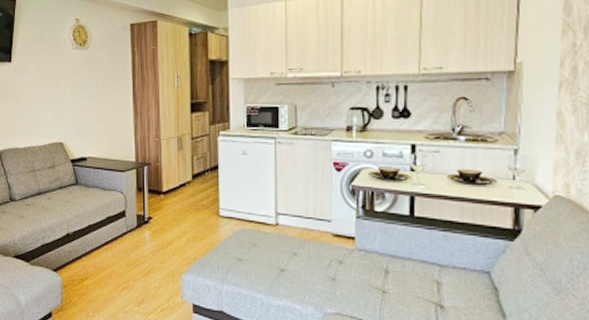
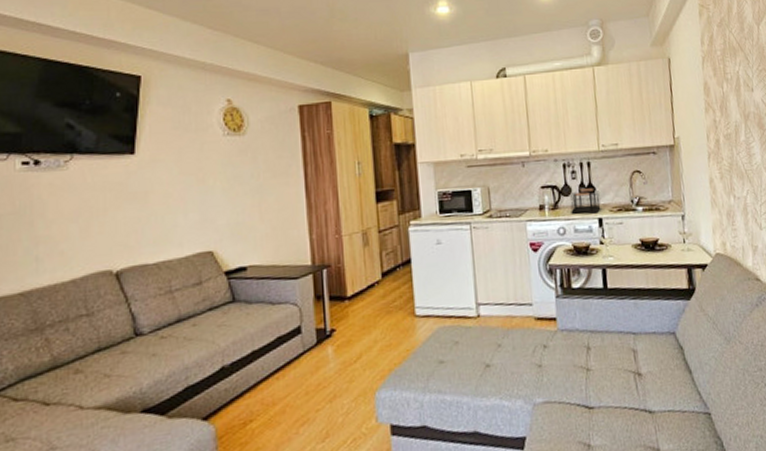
dish rack: none [380,112,415,139] -> present [569,188,601,215]

